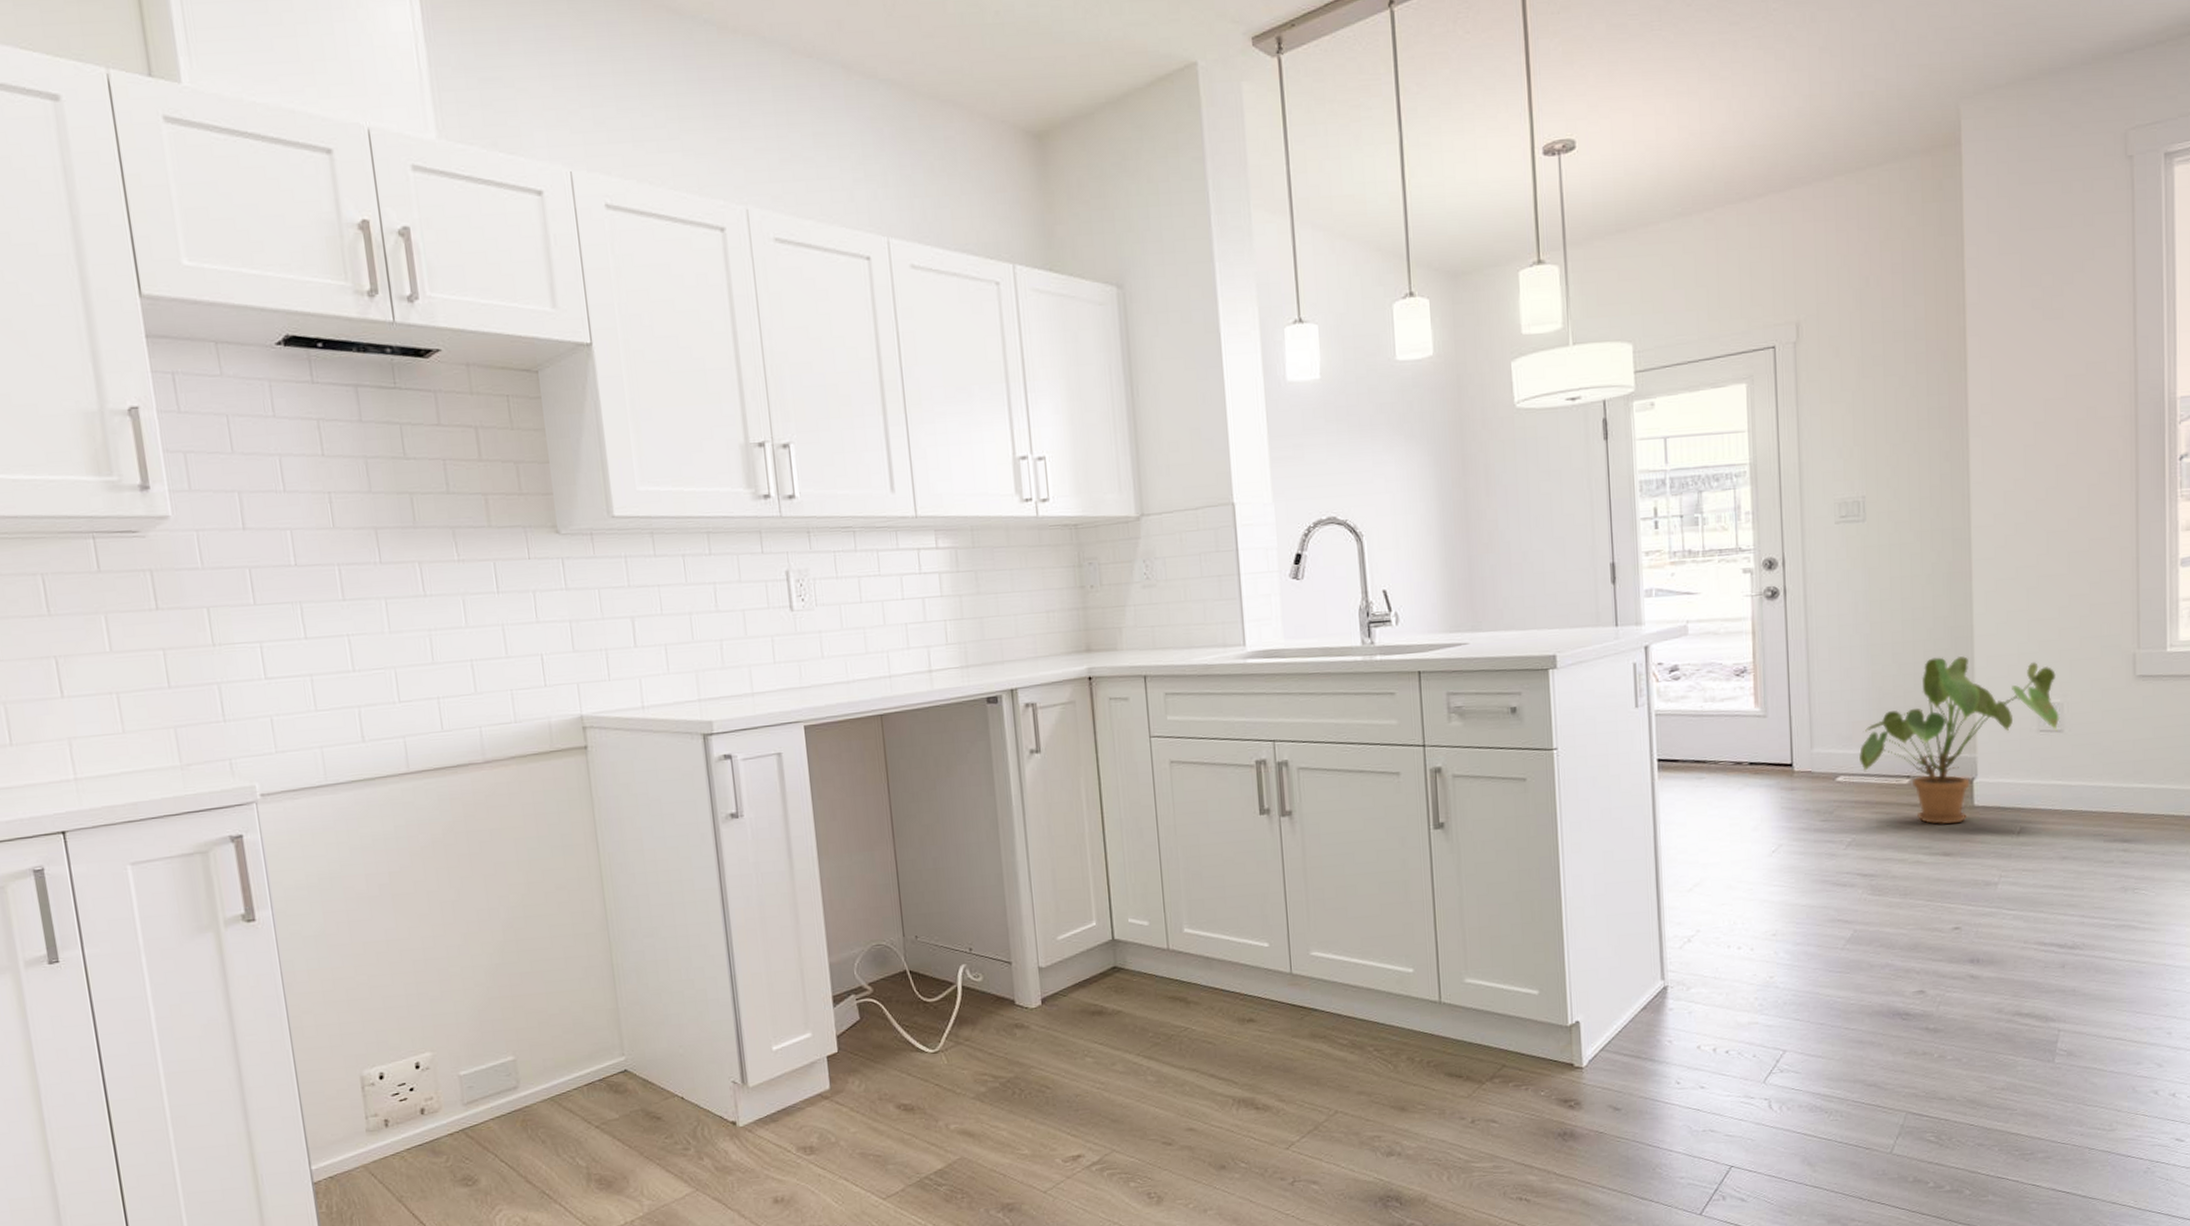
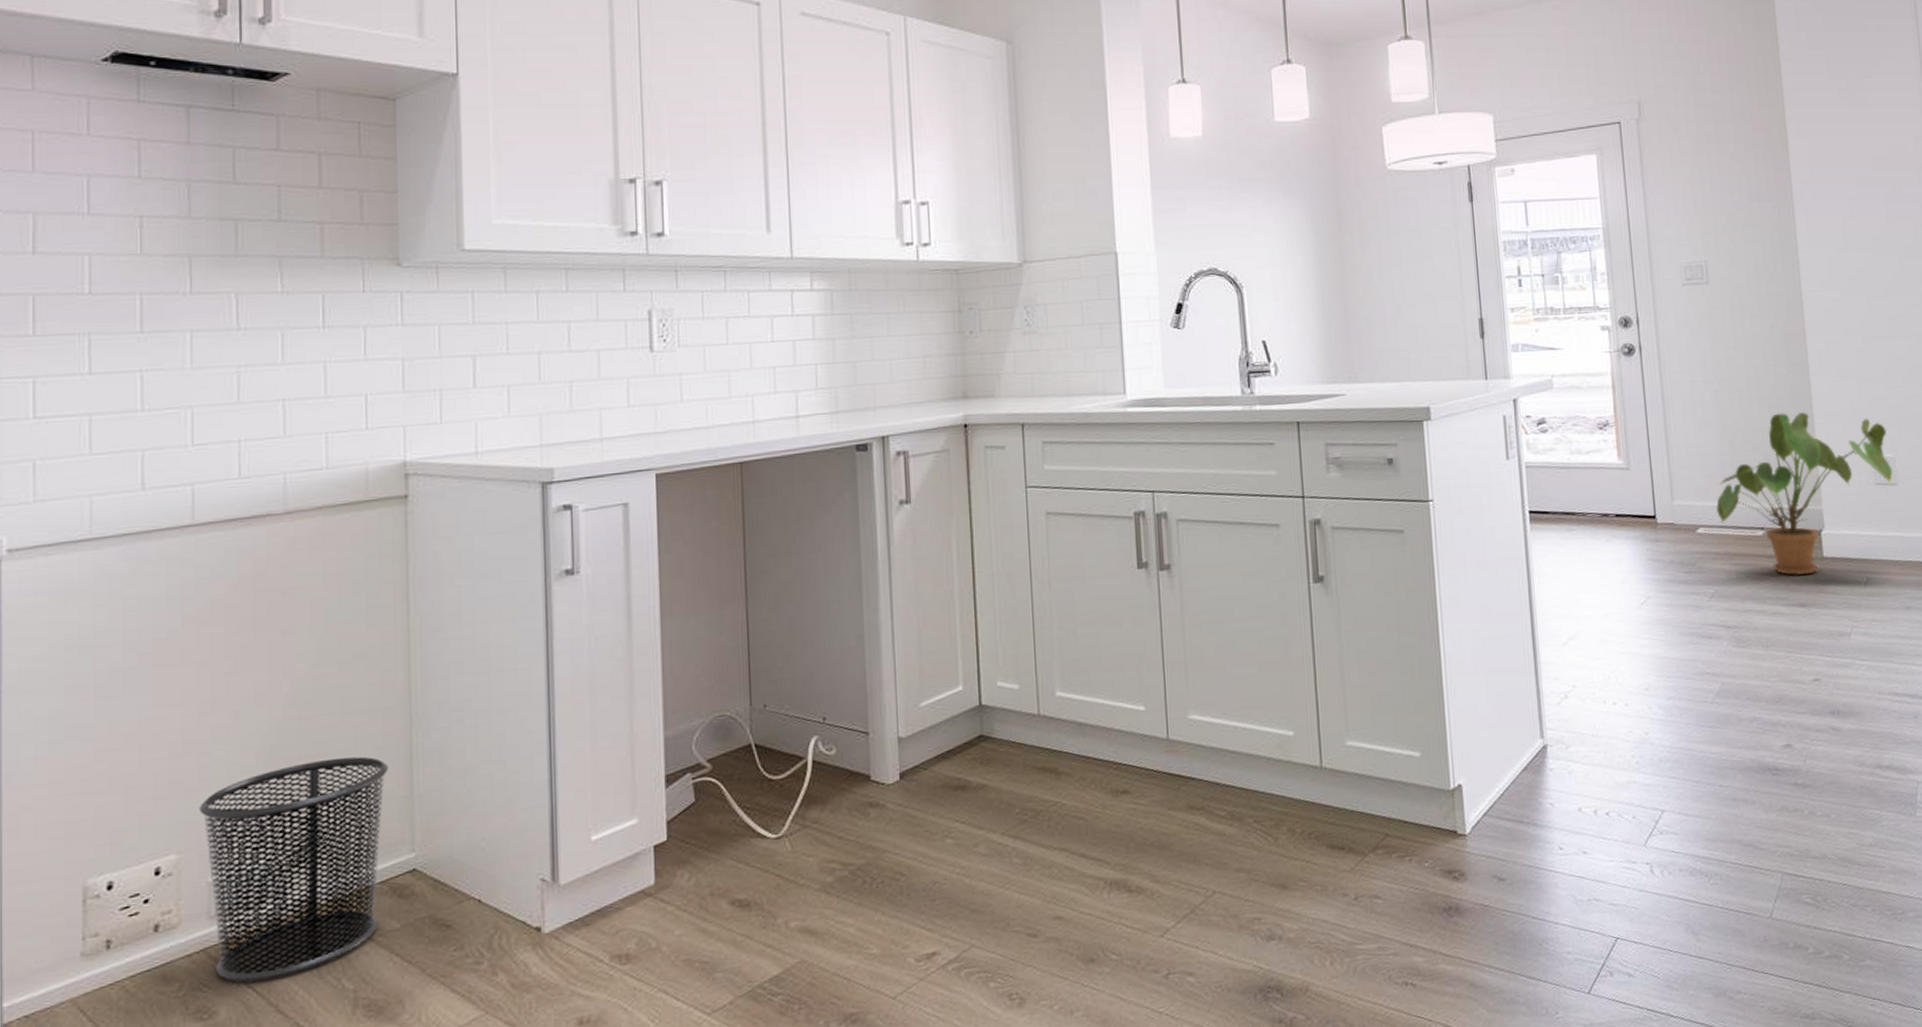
trash can: none [444,974,600,1157] -> present [200,756,388,982]

